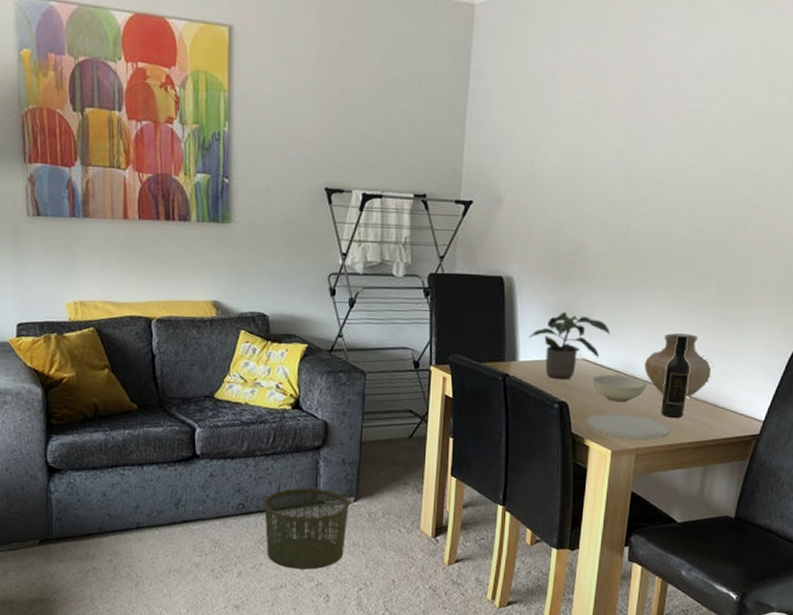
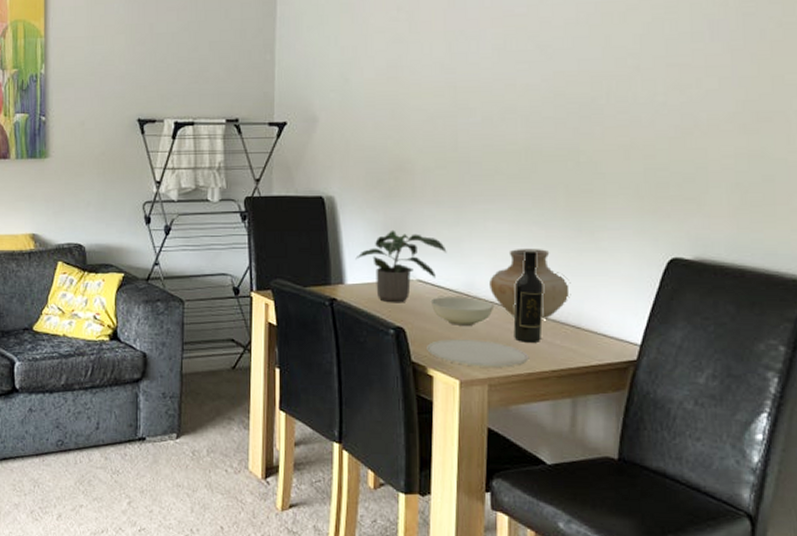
basket: present [262,488,352,569] -> none [81,423,174,513]

